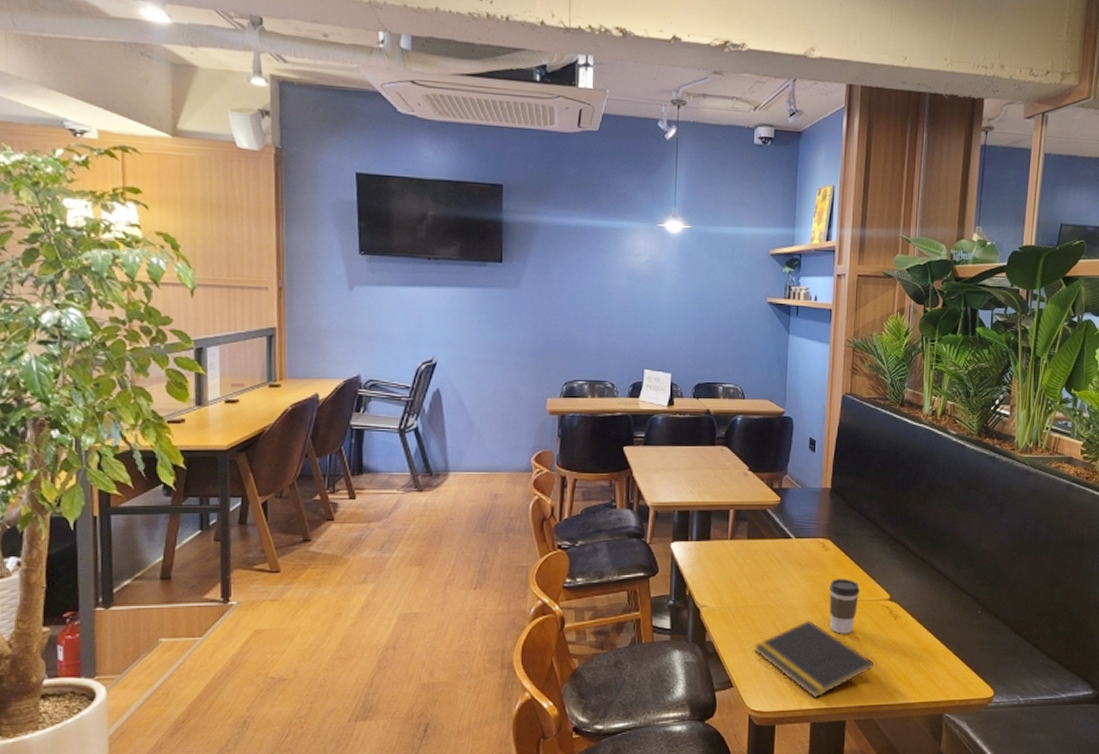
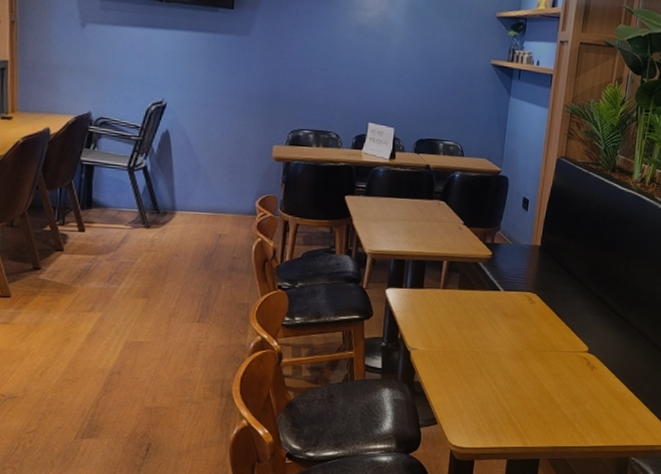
notepad: present [754,619,874,698] -> none [459,366,570,438]
coffee cup: present [829,578,860,634] -> none [530,330,561,381]

